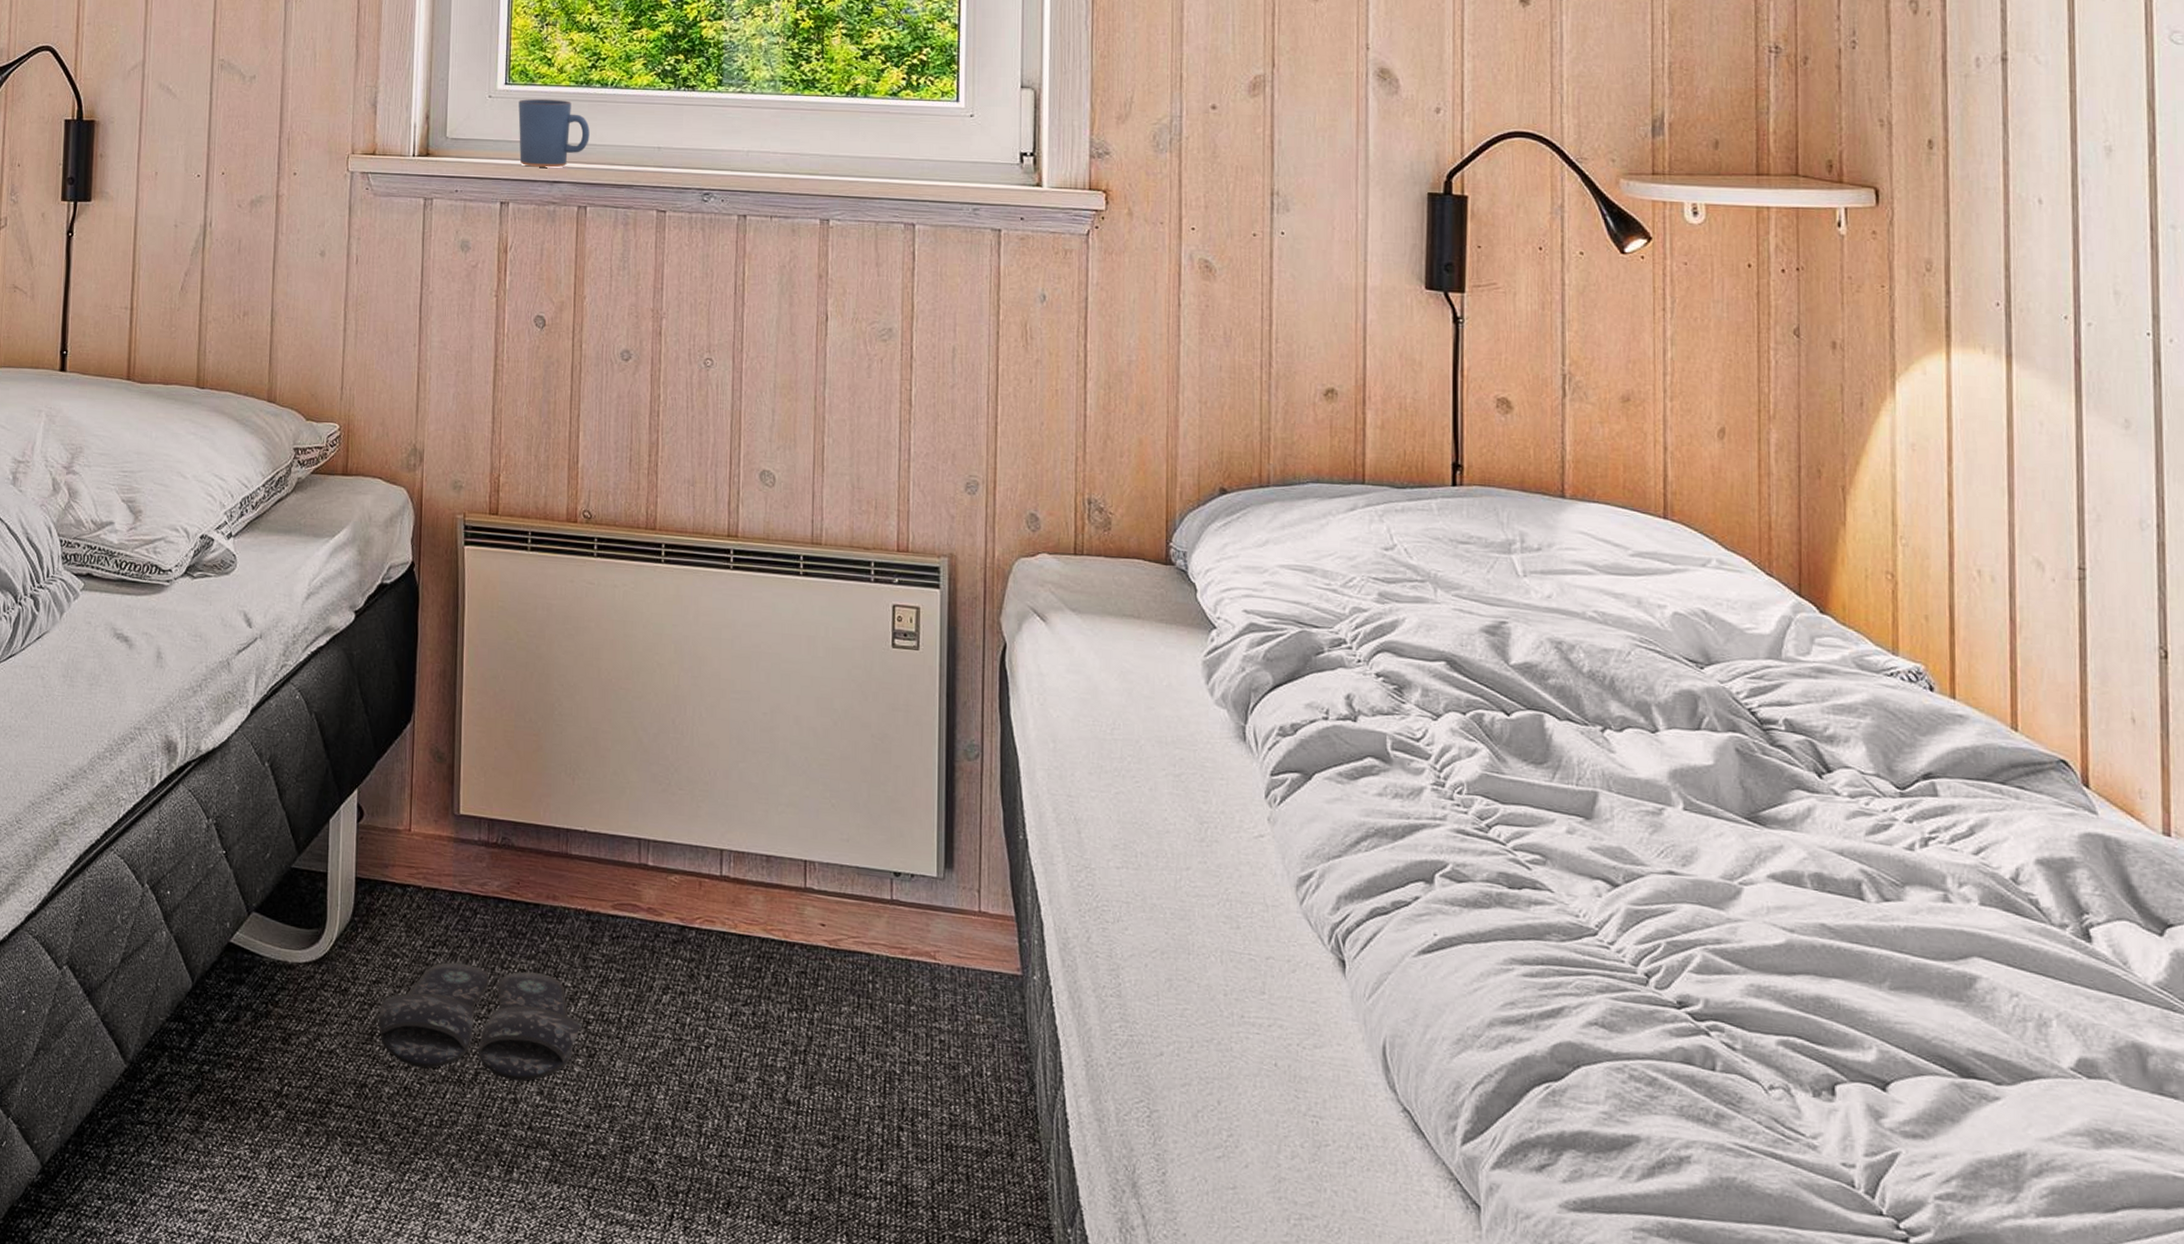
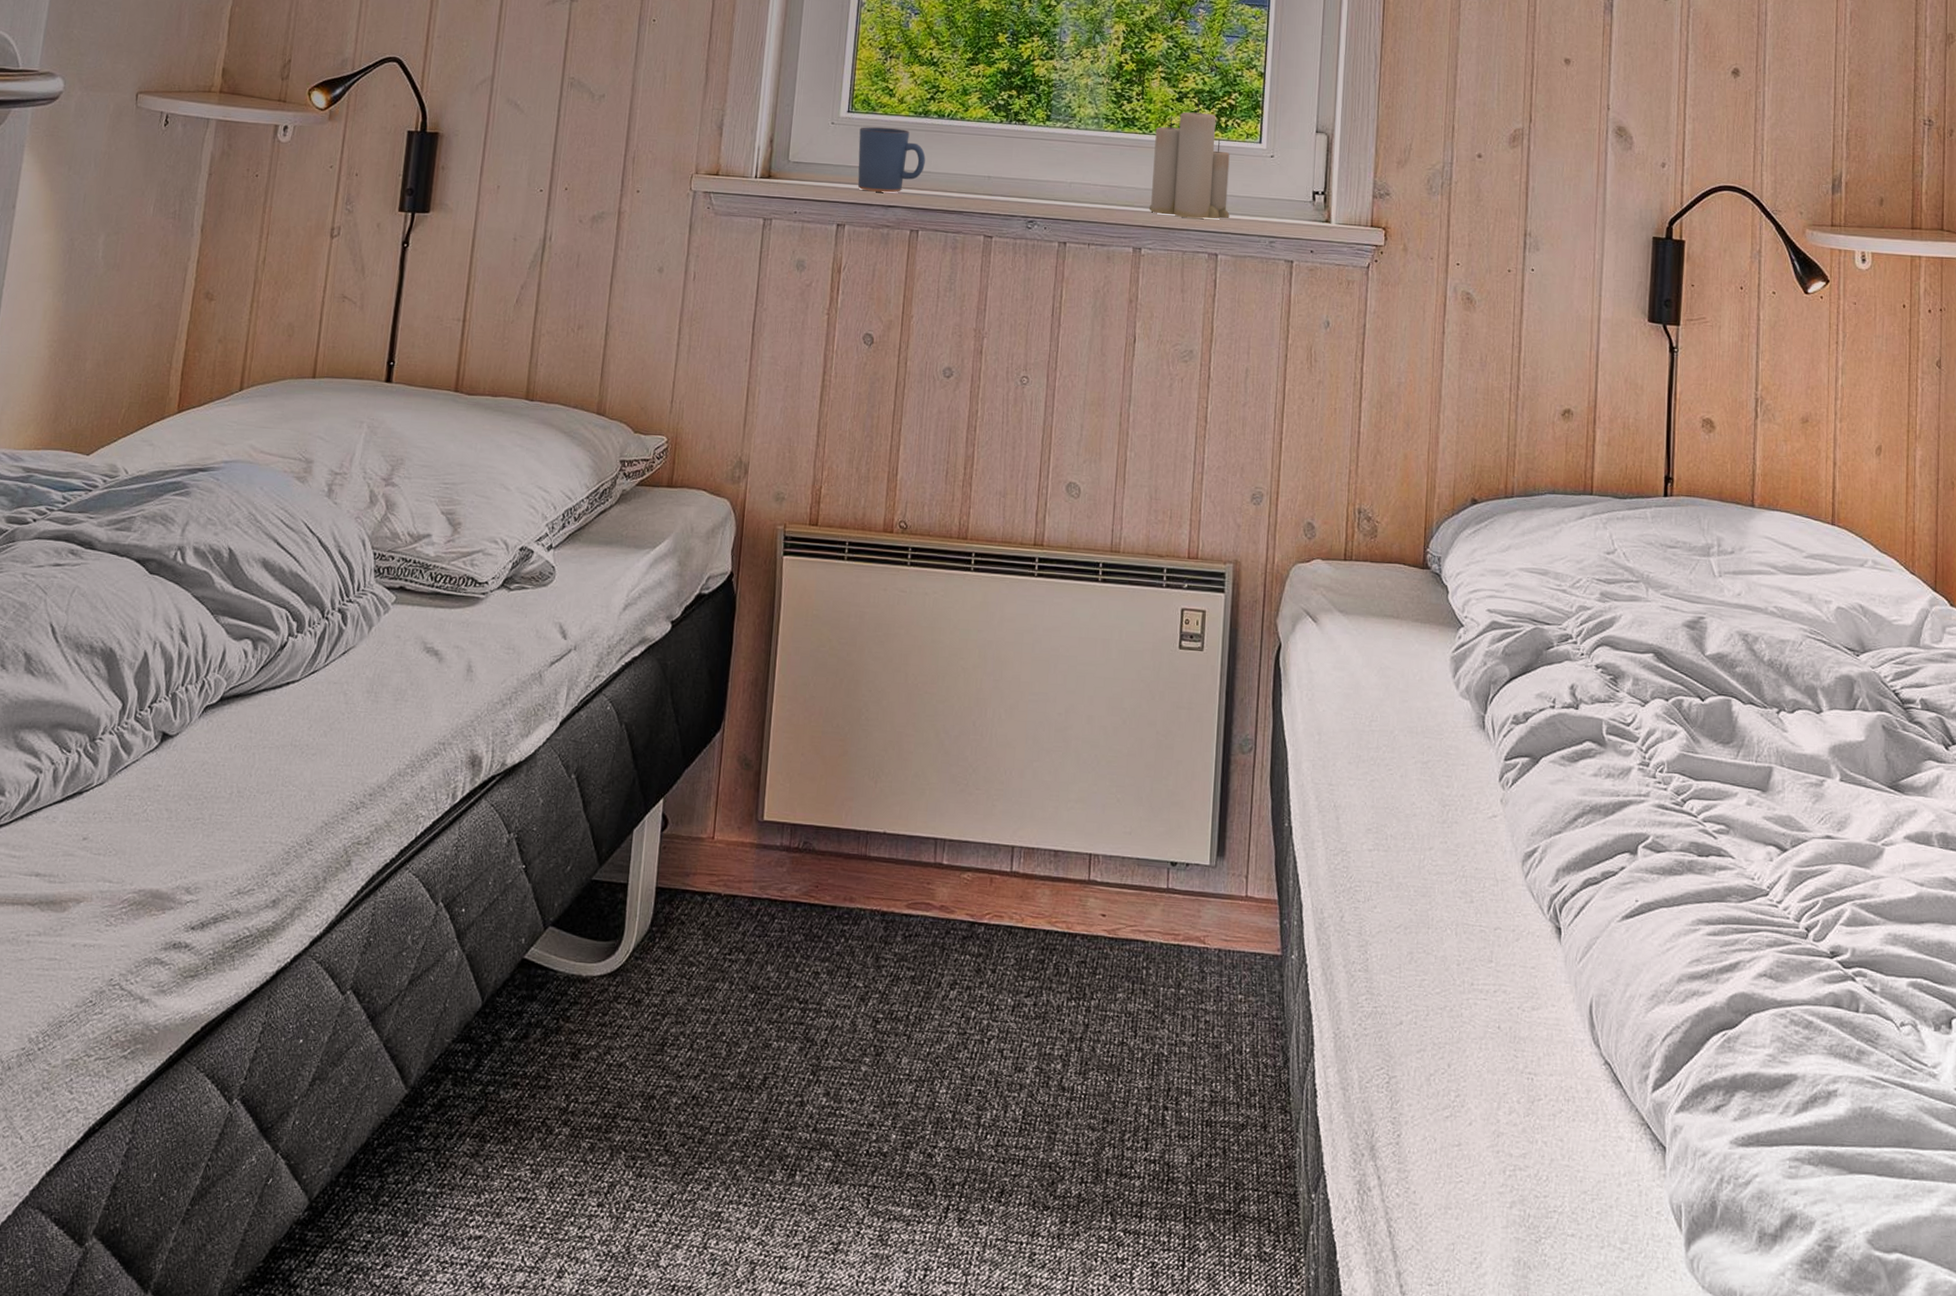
slippers: present [378,962,583,1081] -> none [670,968,872,1083]
candle: none [835,58,927,187] -> present [1149,101,1230,219]

